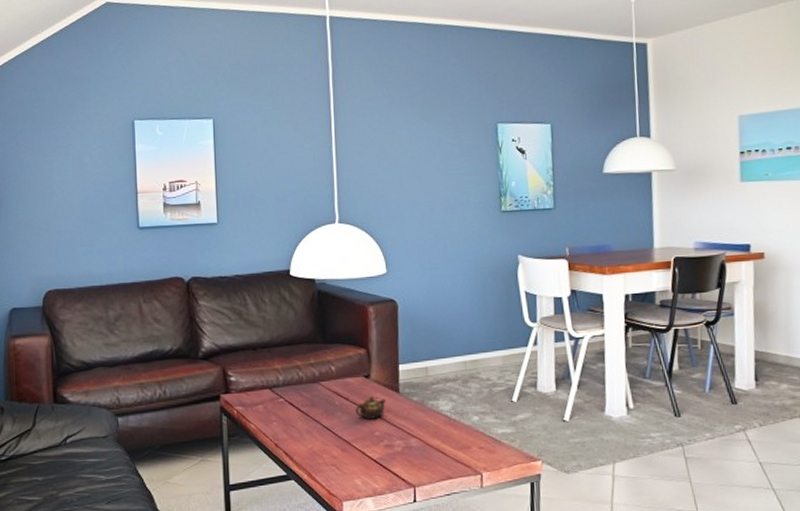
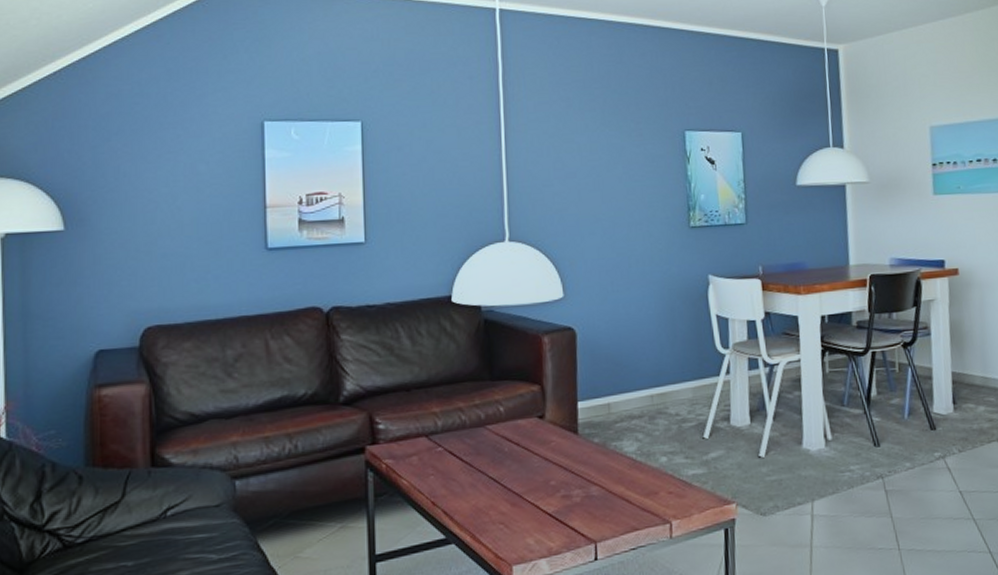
teapot: present [355,396,387,419] -> none [527,440,564,467]

